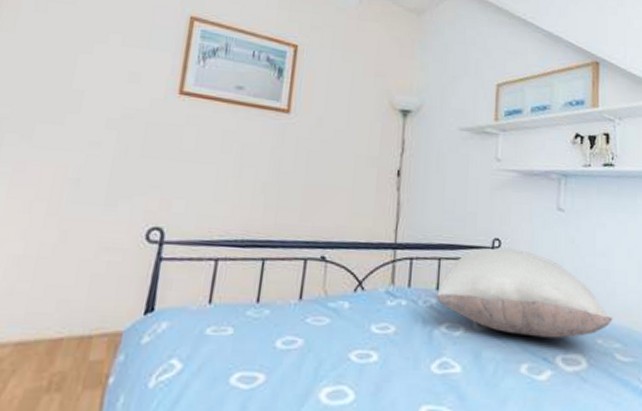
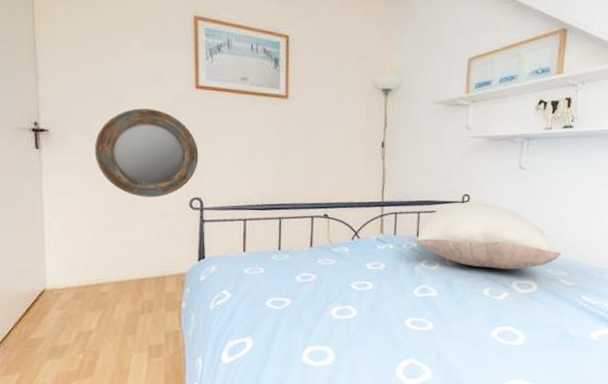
home mirror: none [30,112,170,225] -> present [94,108,199,198]

